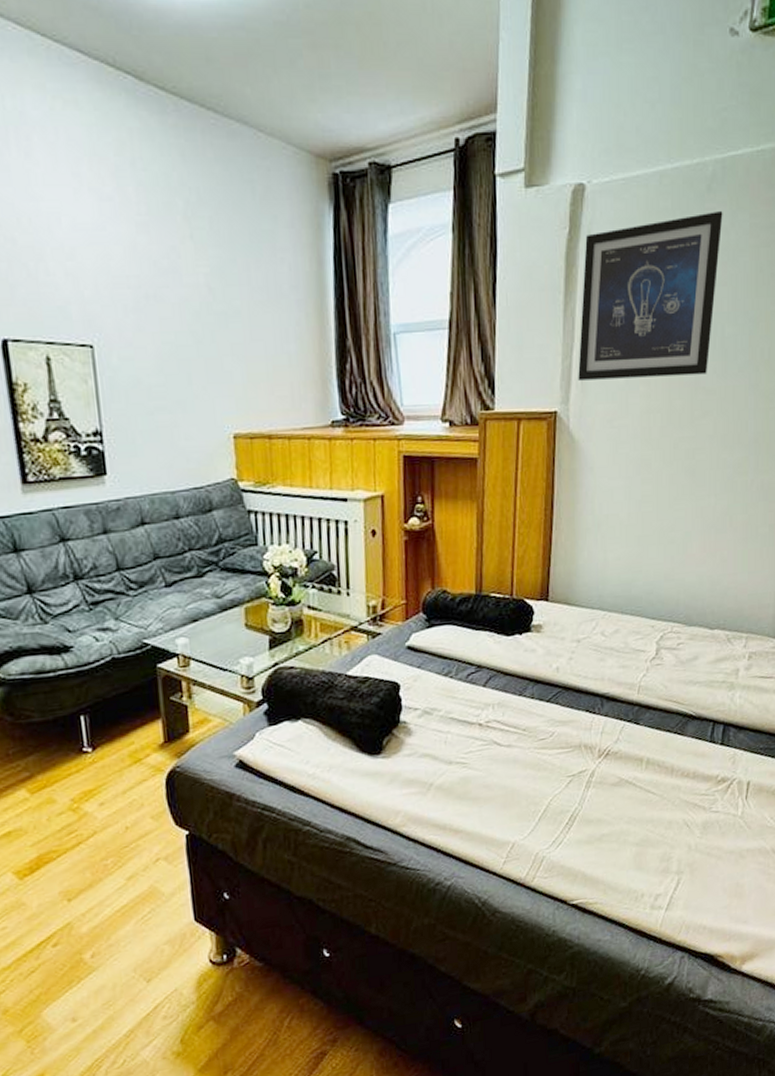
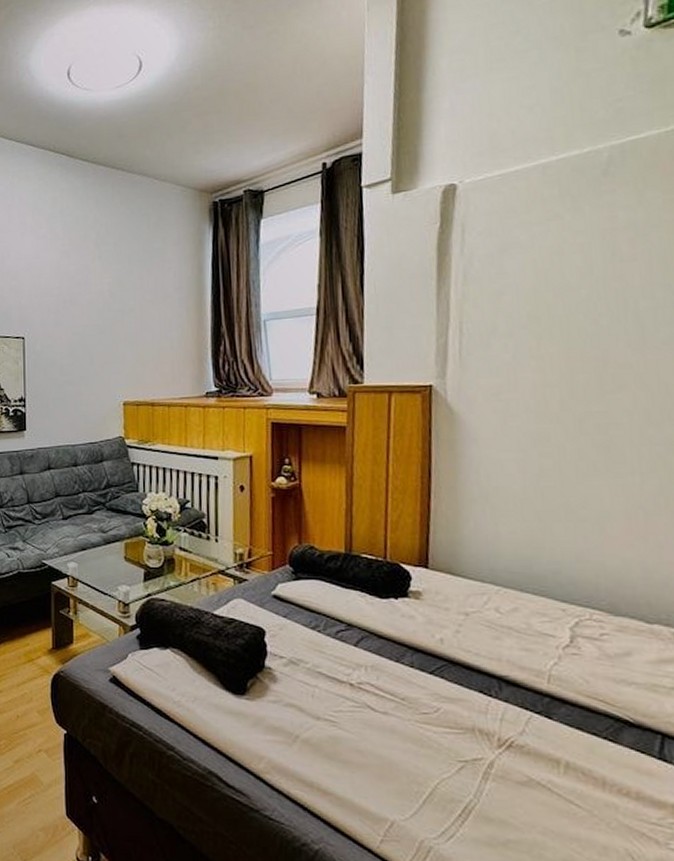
wall art: present [578,210,723,381] -> none [455,190,626,357]

